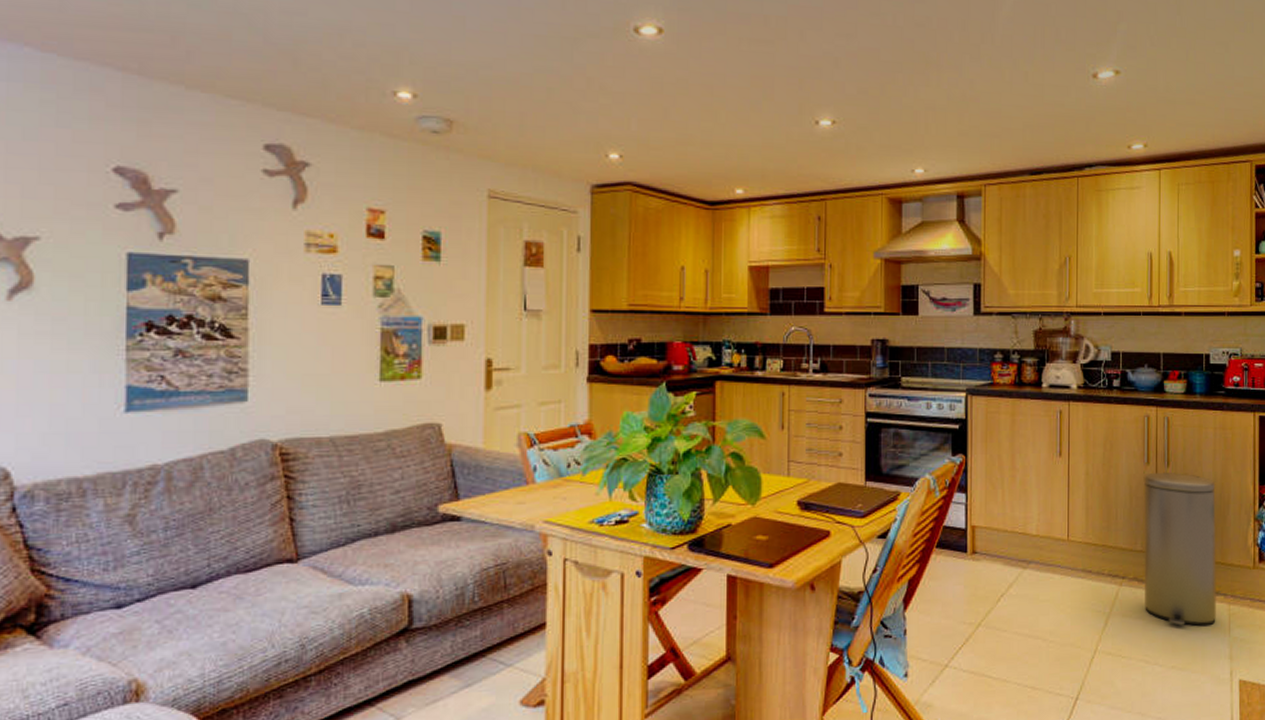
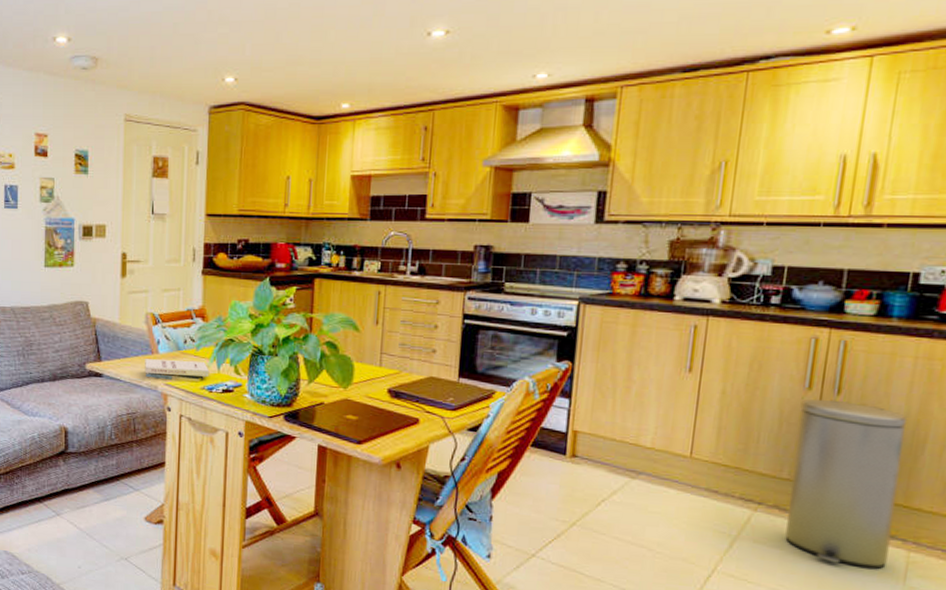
books: none [517,489,599,516] -> present [145,359,210,383]

